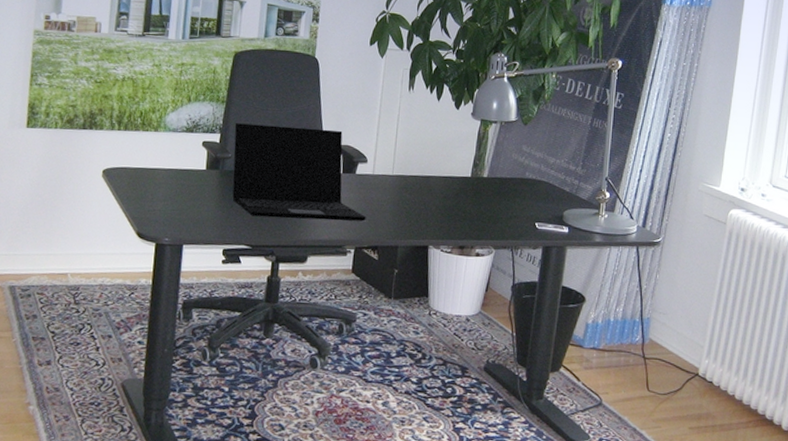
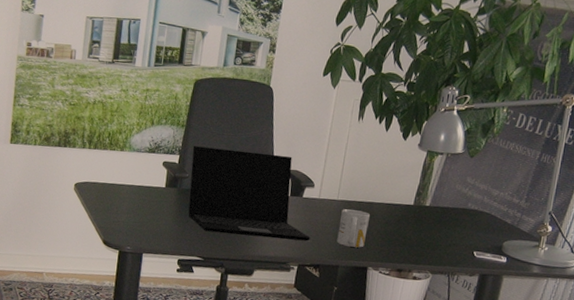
mug: none [394,184,427,225] -> present [337,209,370,248]

